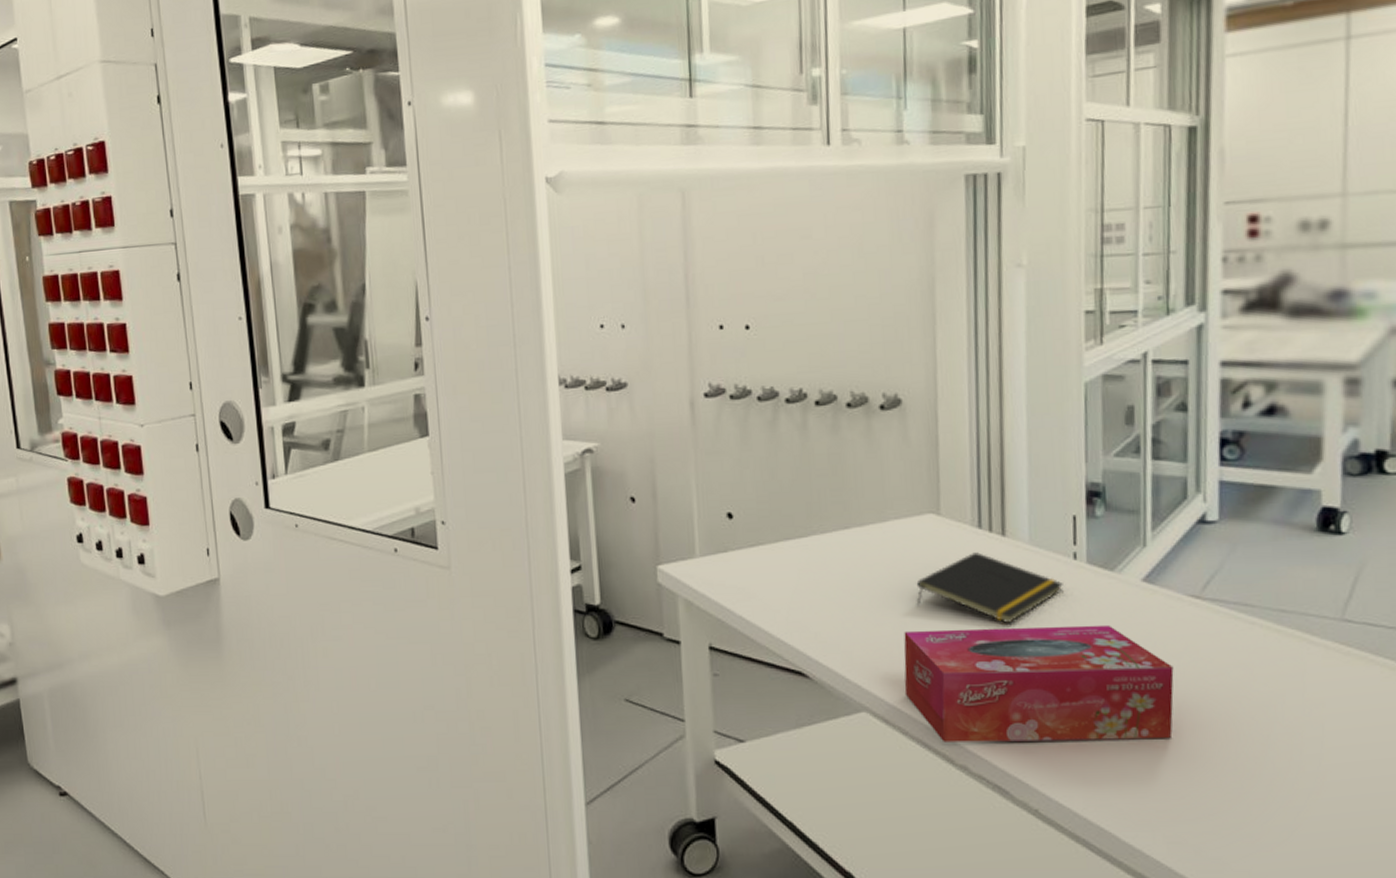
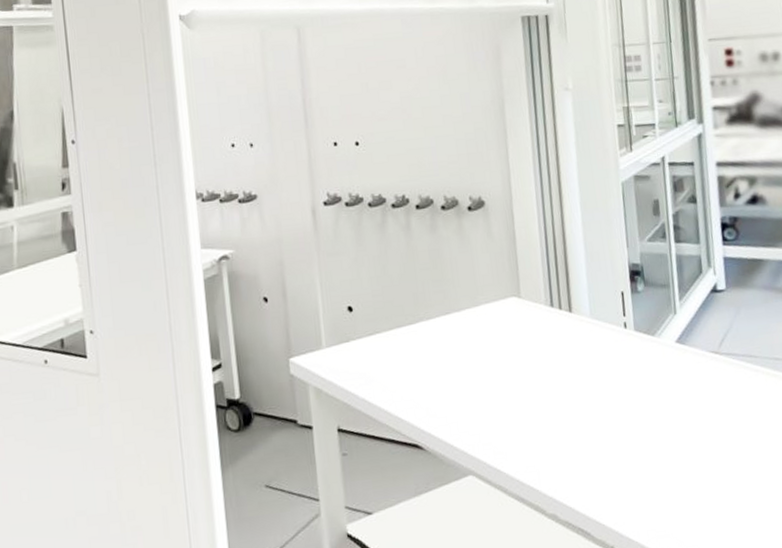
tissue box: present [903,624,1174,742] -> none [498,381,709,496]
notepad: present [916,552,1063,624] -> none [506,327,618,387]

